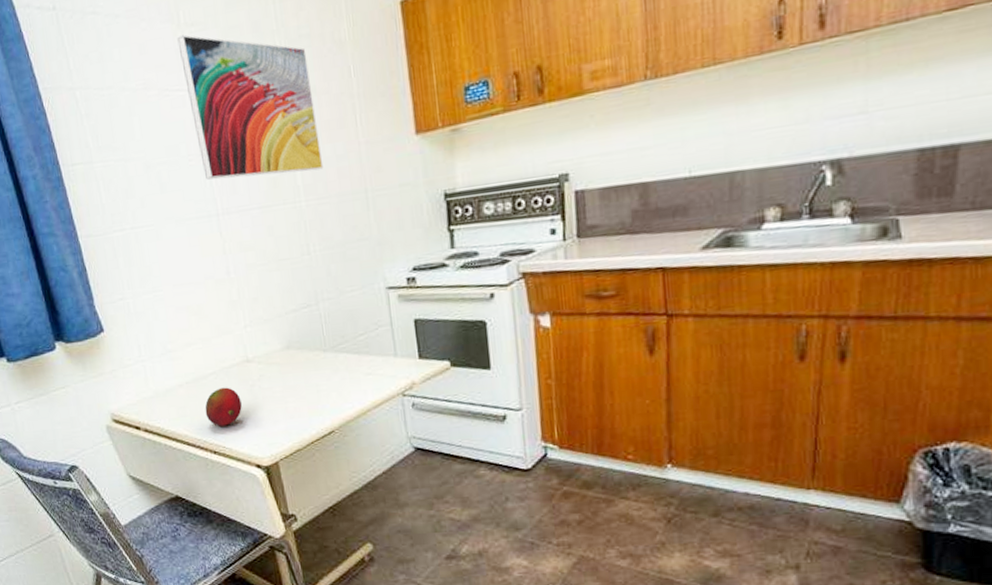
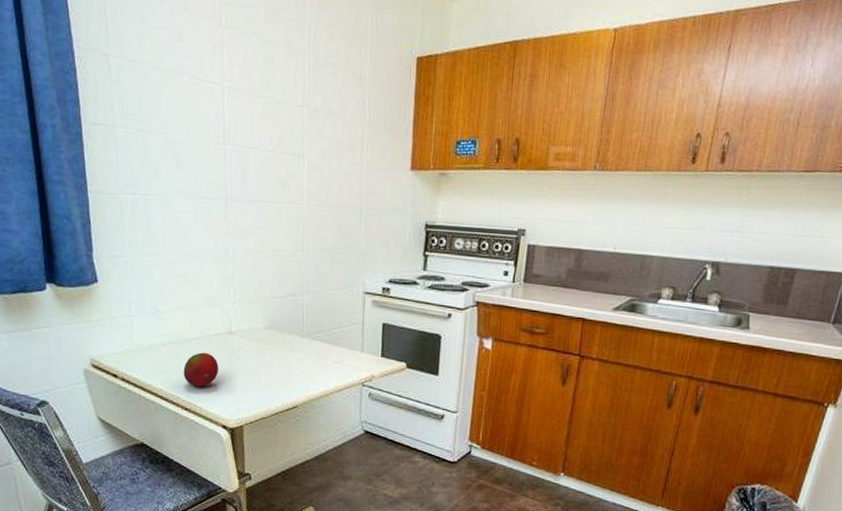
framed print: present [177,34,324,180] -> none [216,34,330,181]

